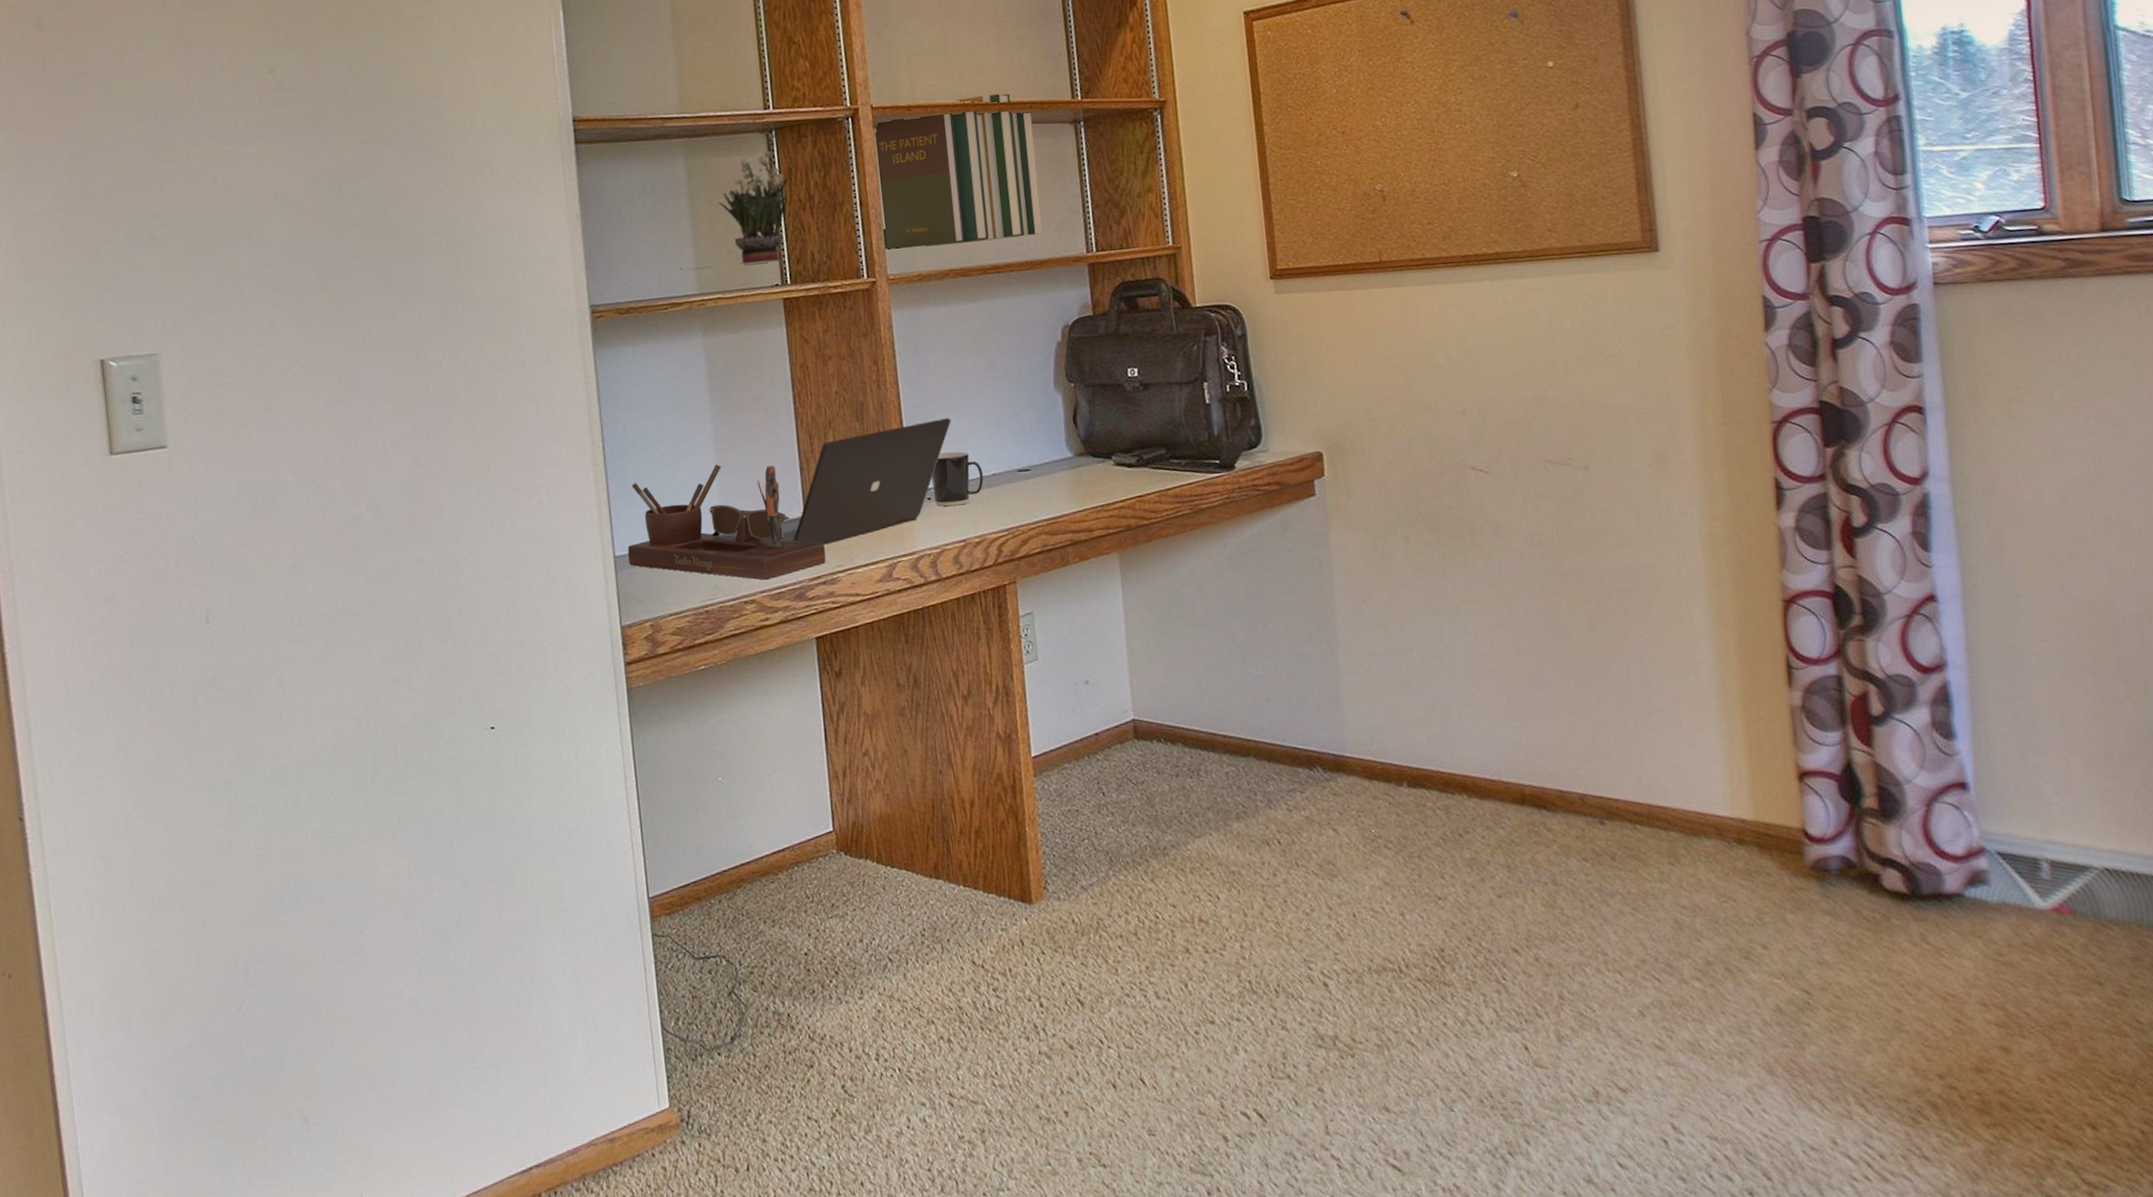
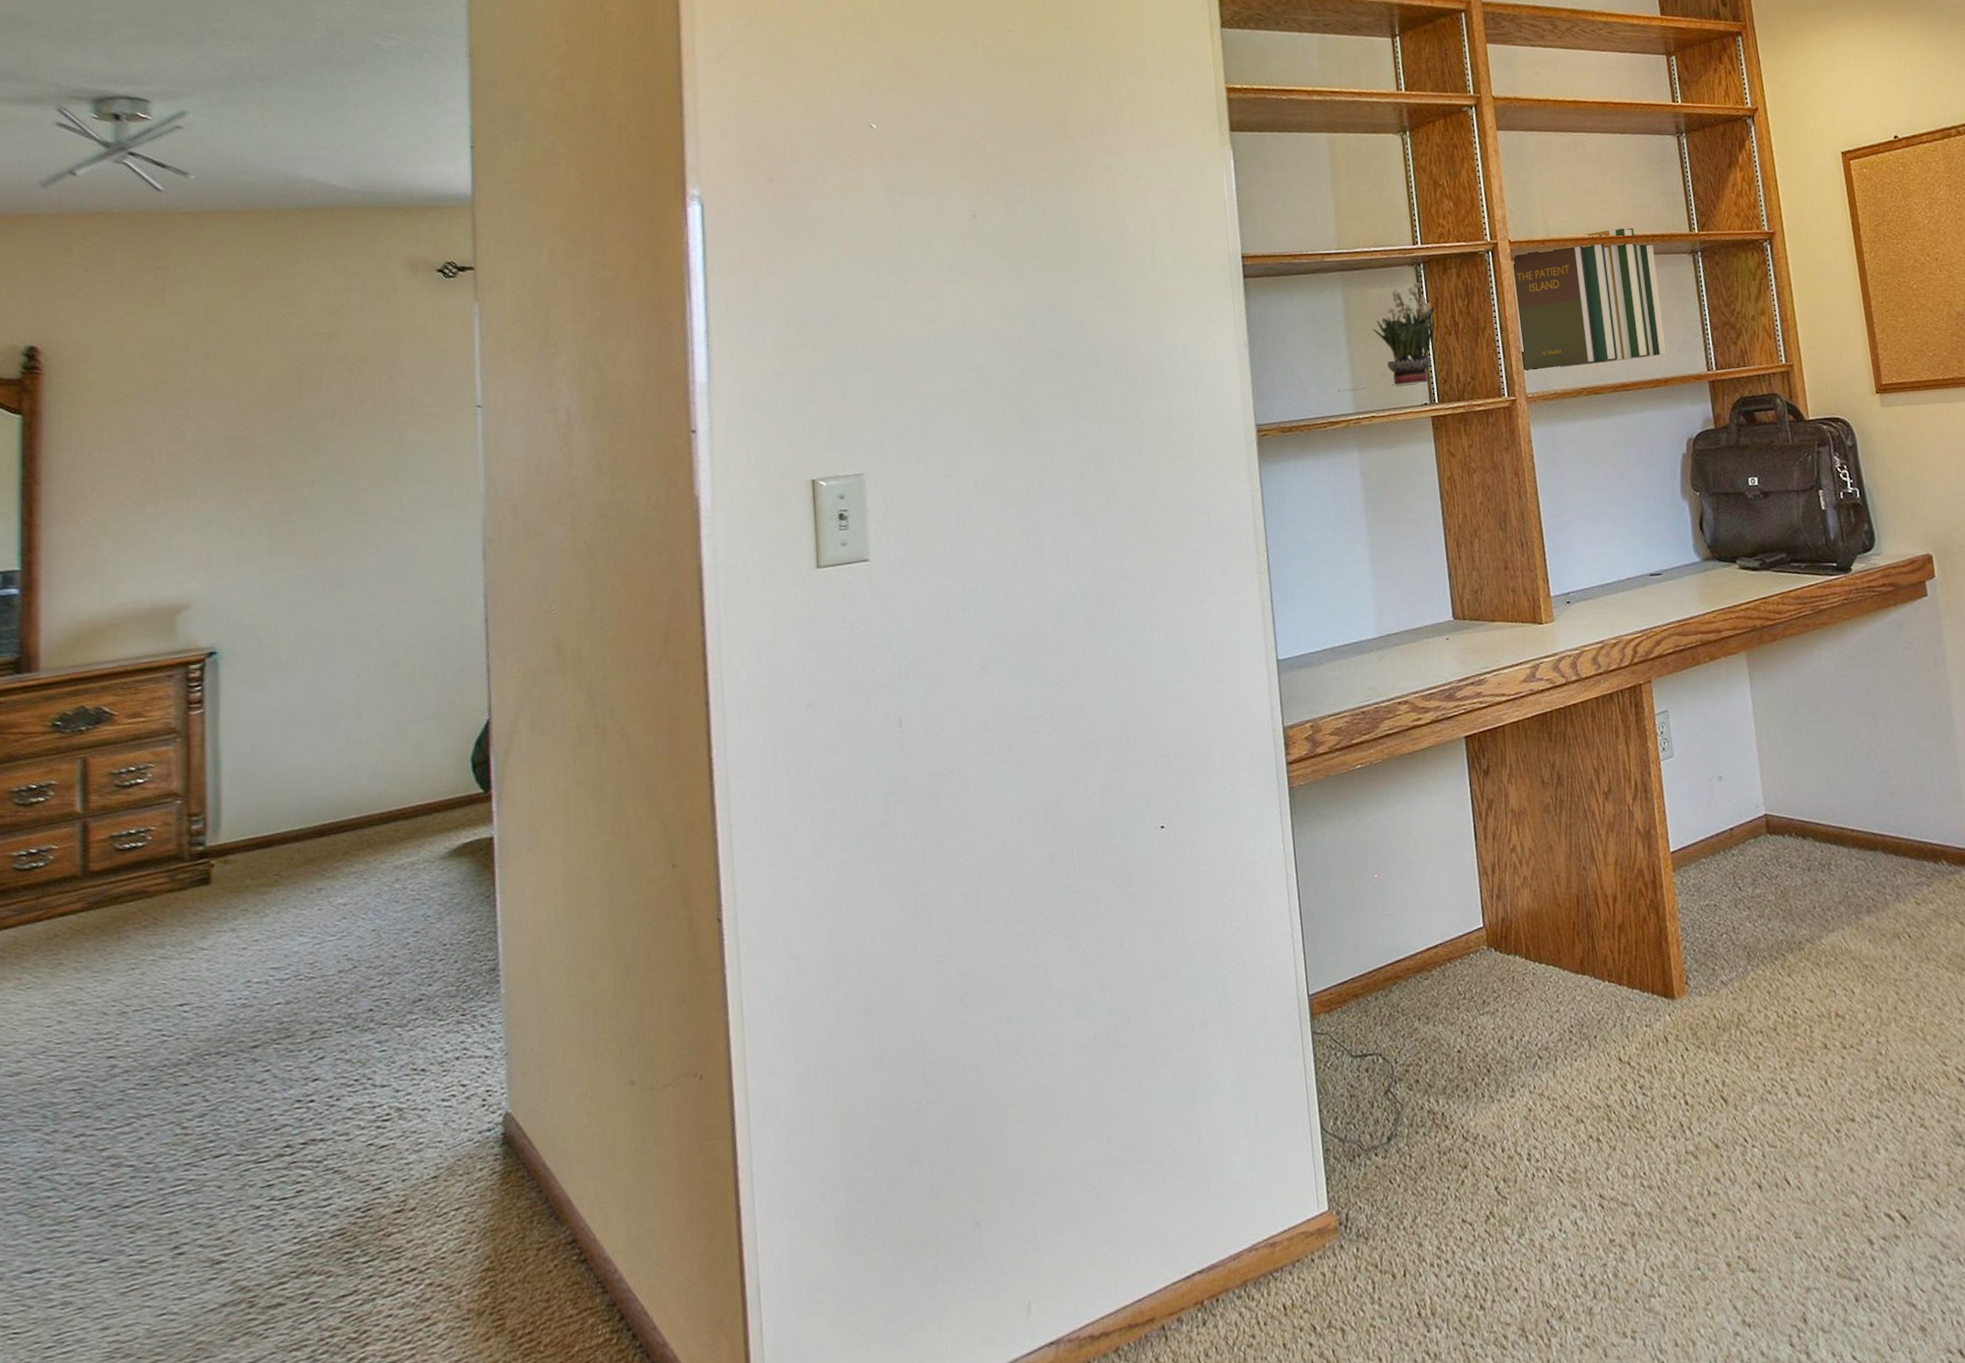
desk organizer: present [627,464,826,580] -> none [1289,571,1474,682]
laptop: present [728,418,952,545] -> none [1382,526,1588,647]
mug: present [931,451,984,507] -> none [1570,557,1619,610]

